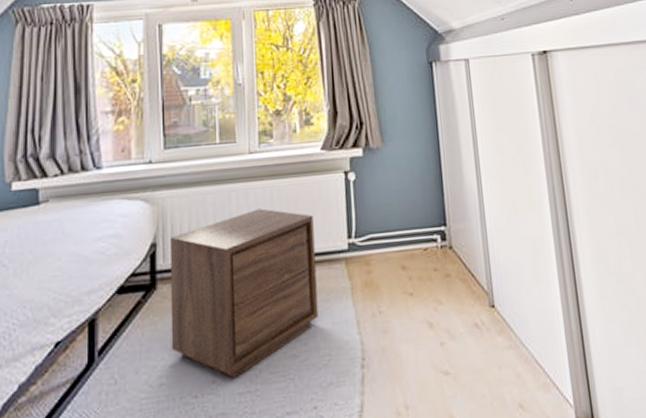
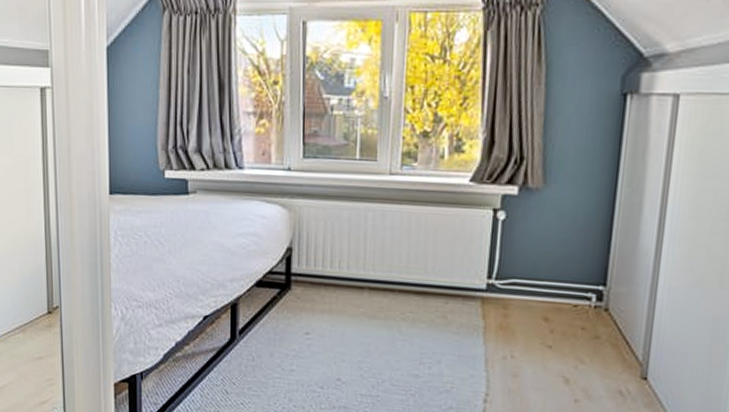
nightstand: present [170,208,319,378] -> none [302,232,452,381]

